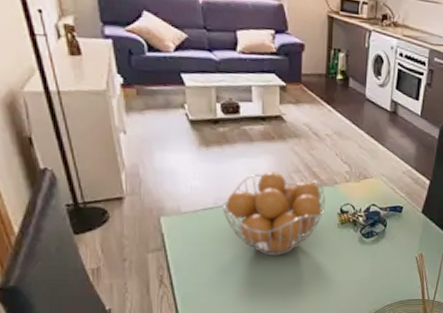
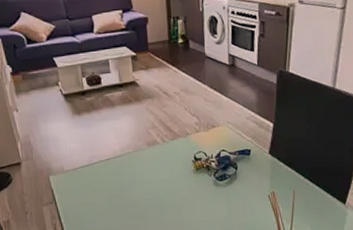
fruit basket: present [221,170,325,257] -> none [95,129,181,203]

